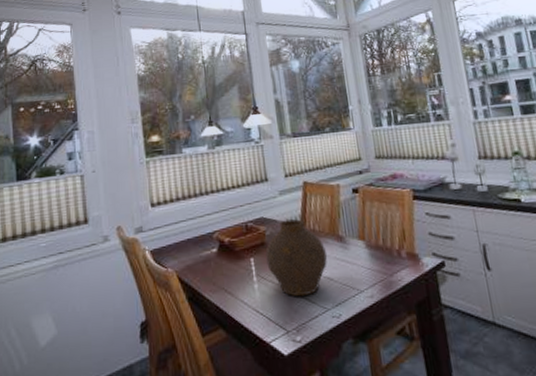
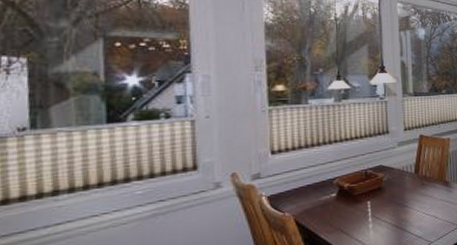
vase: present [266,219,327,297] -> none [382,167,434,233]

